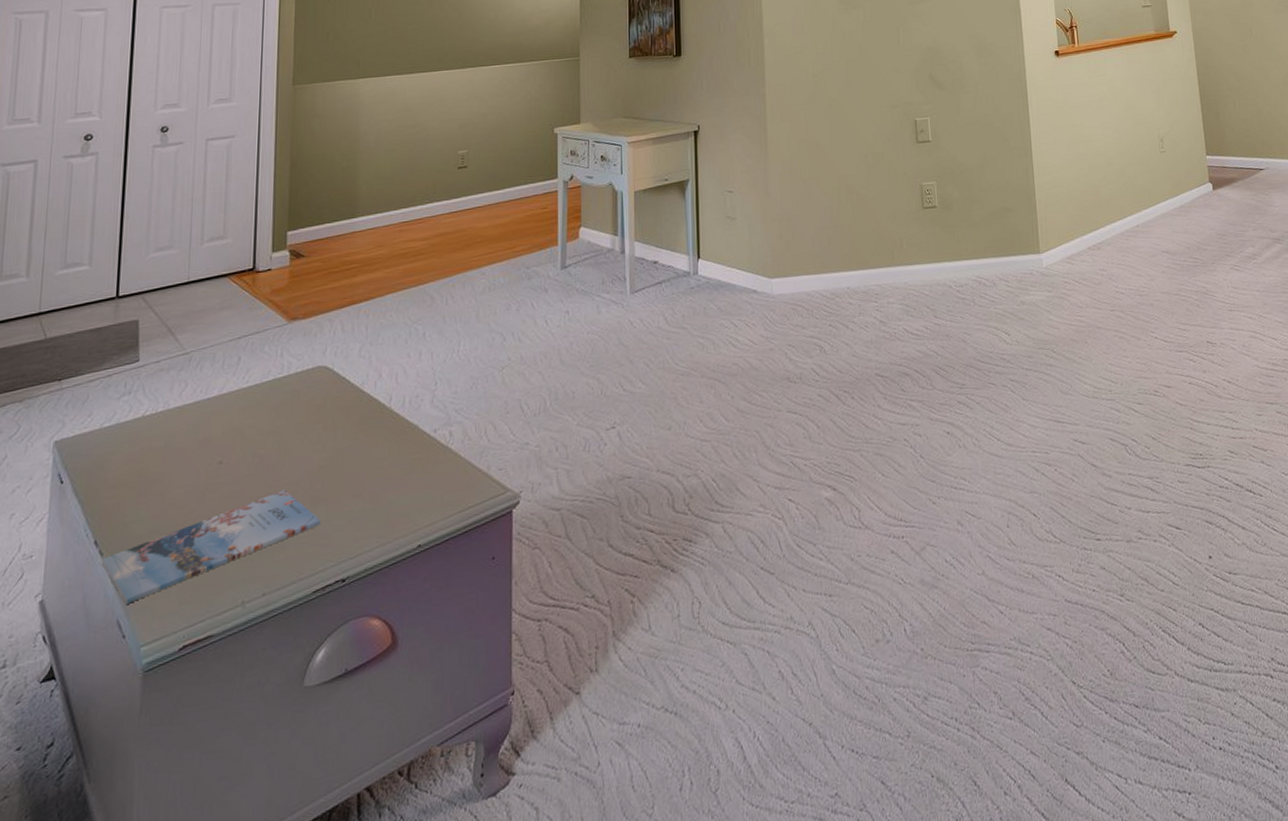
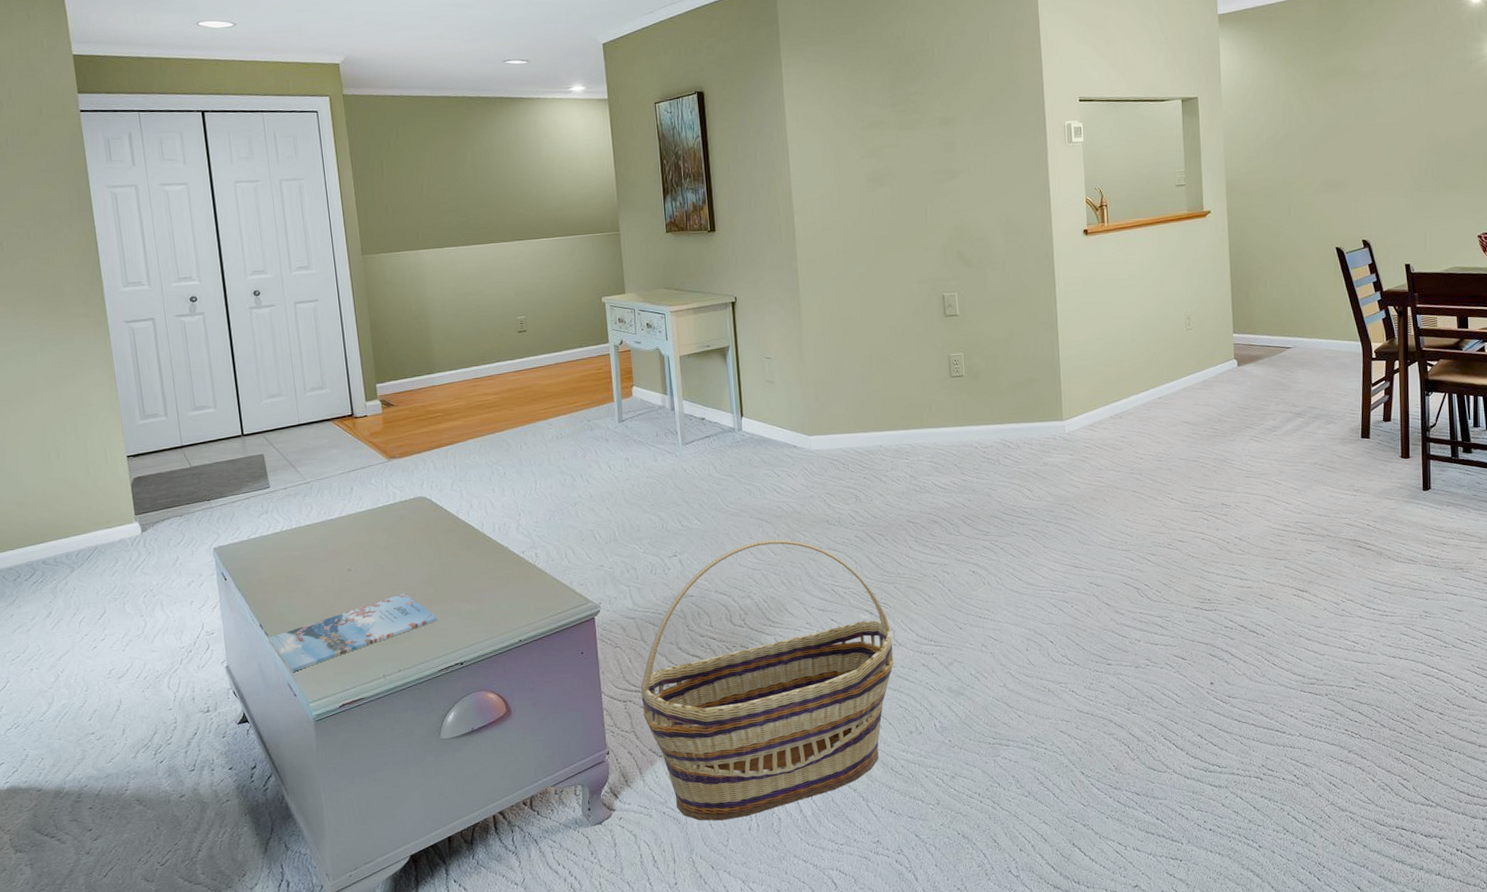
basket: none [559,402,859,781] -> present [640,539,894,821]

